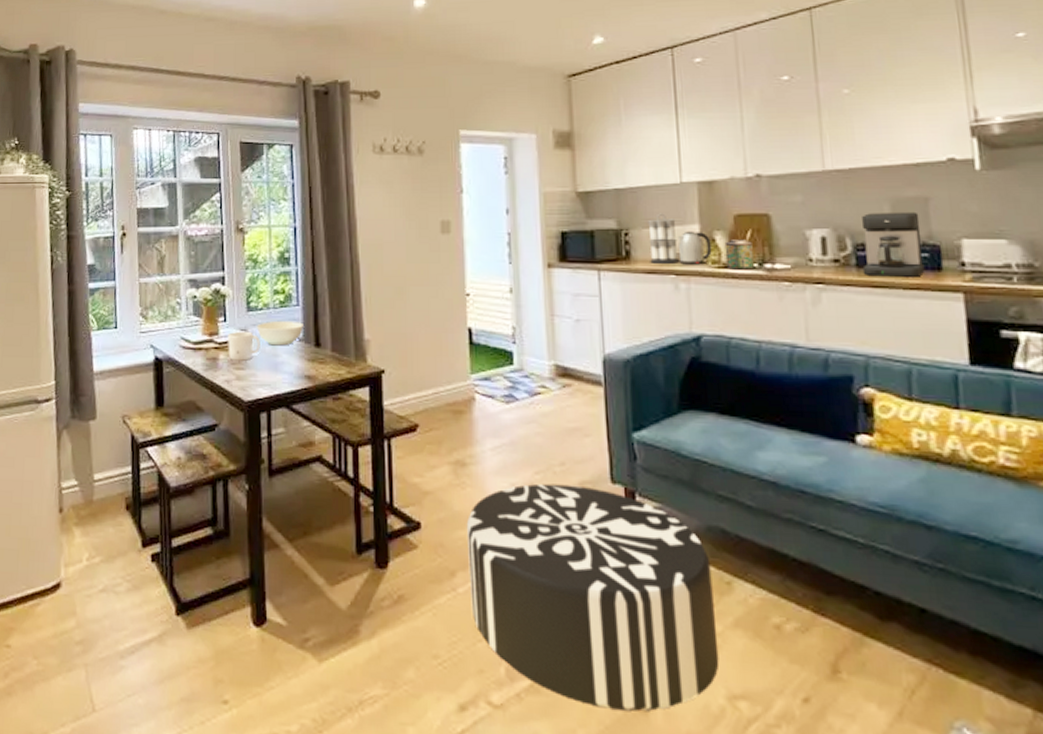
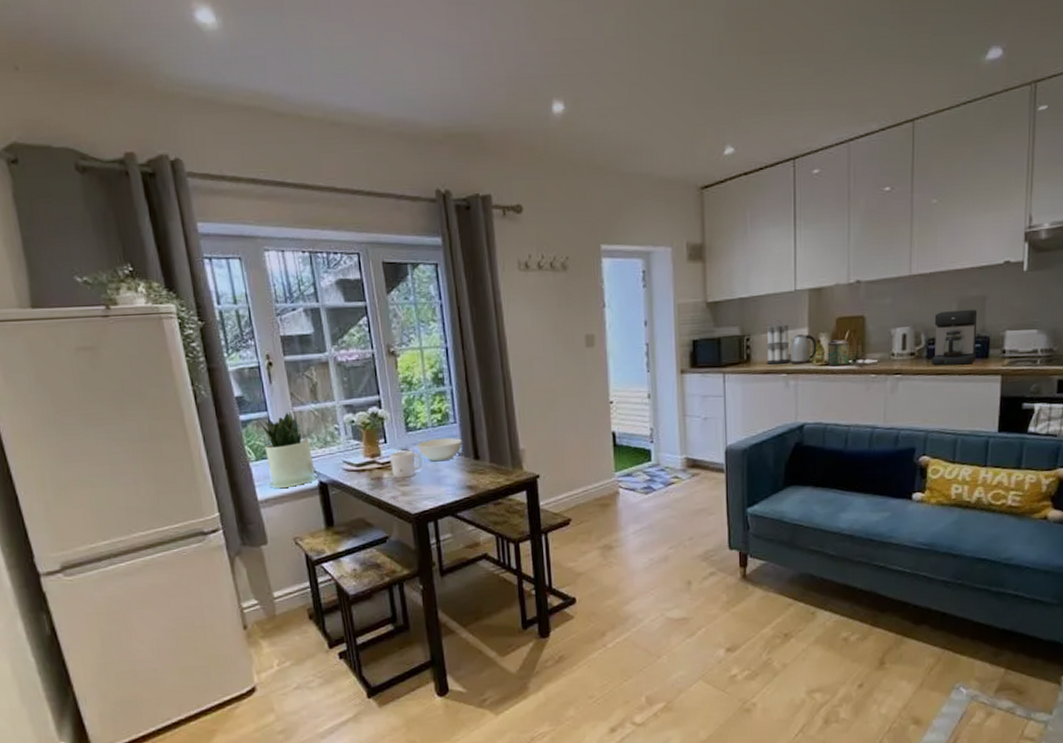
planter: none [104,282,156,362] -> present [257,411,320,489]
pouf: present [466,483,720,712] -> none [613,554,803,713]

